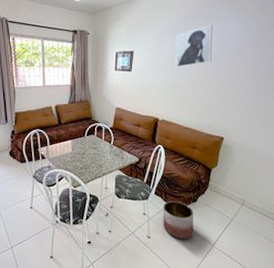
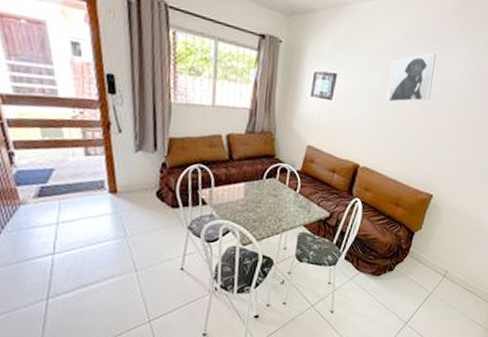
planter: present [163,201,194,239] -> none [351,268,389,315]

